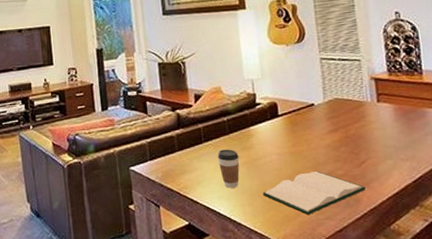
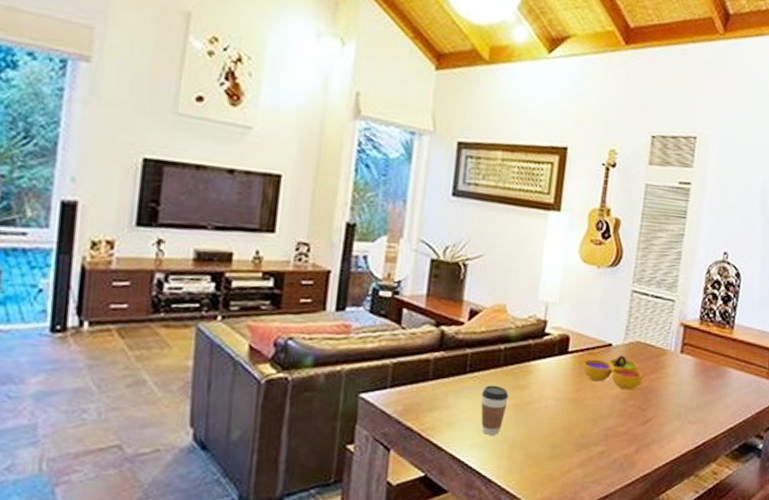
hardback book: present [262,170,366,215] -> none [526,424,645,476]
decorative bowl: none [293,111,349,140] -> present [582,355,643,391]

